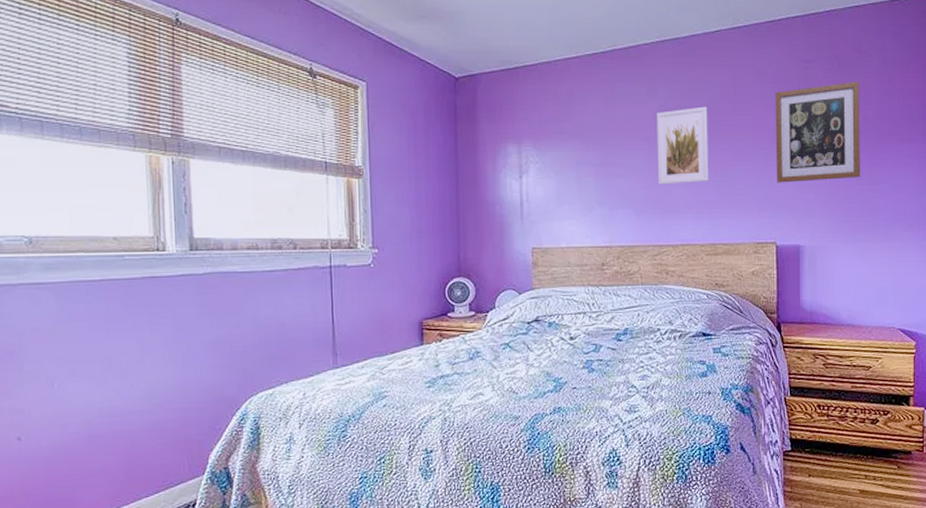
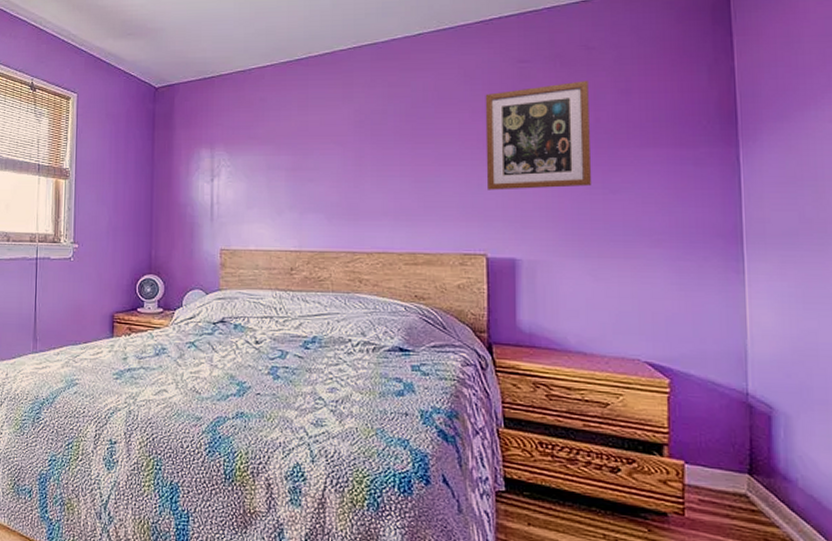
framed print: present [656,106,709,185] -> none [352,110,408,190]

